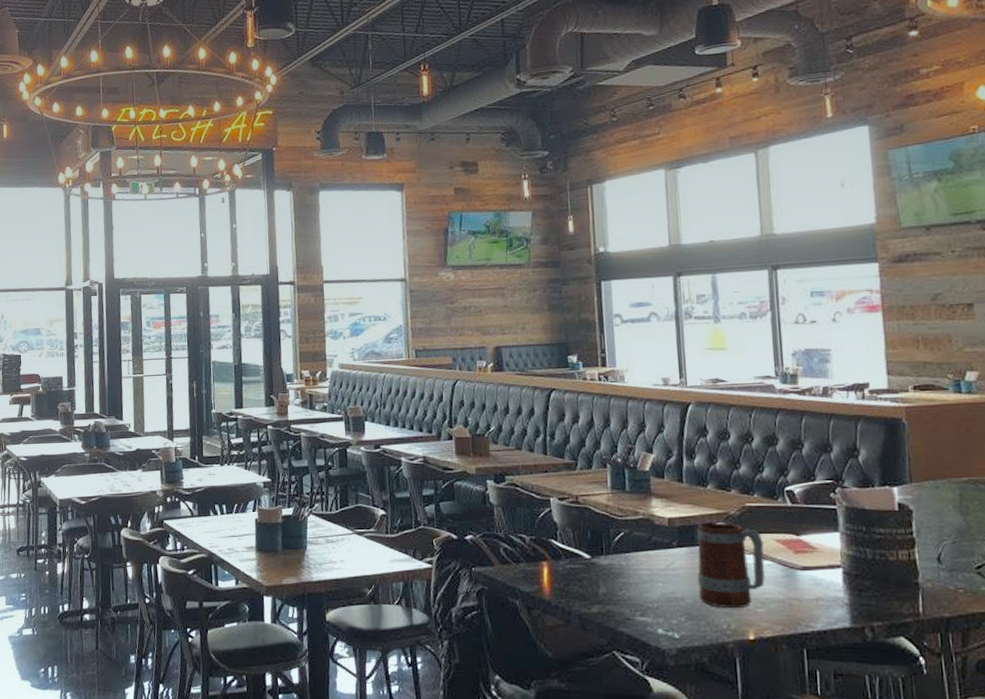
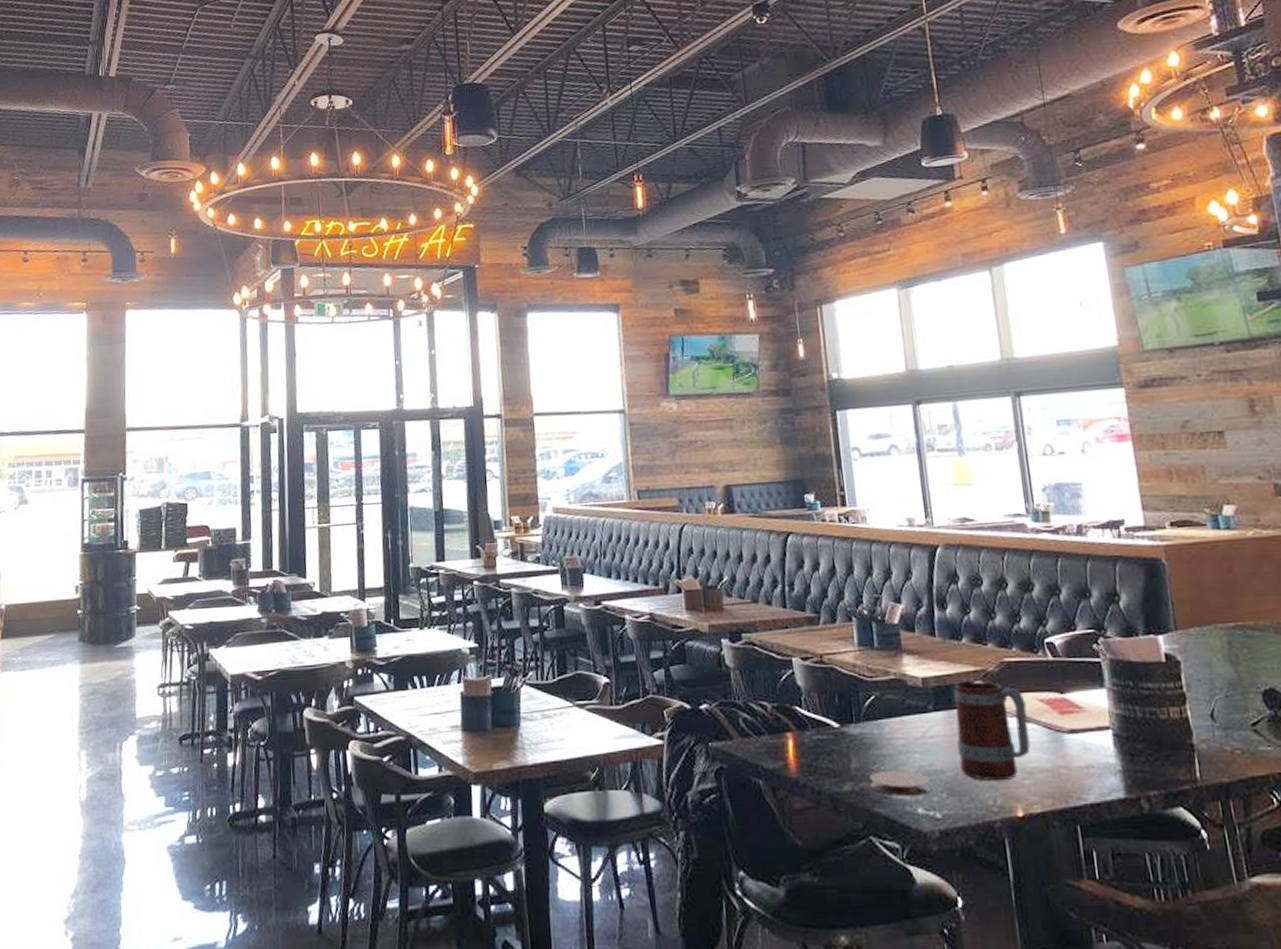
coaster: none [615,597,672,618] -> present [869,770,932,795]

